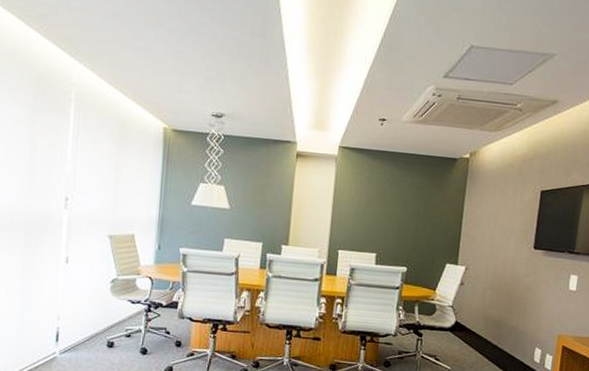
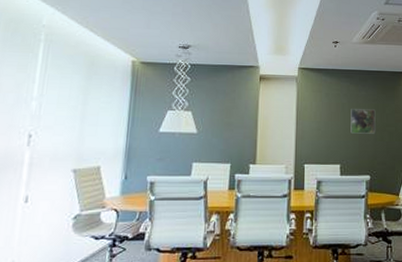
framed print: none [390,195,420,225] -> present [350,109,376,134]

